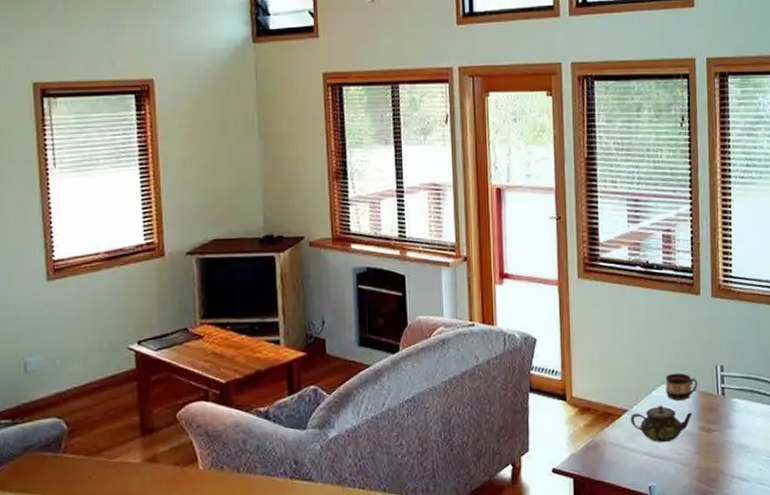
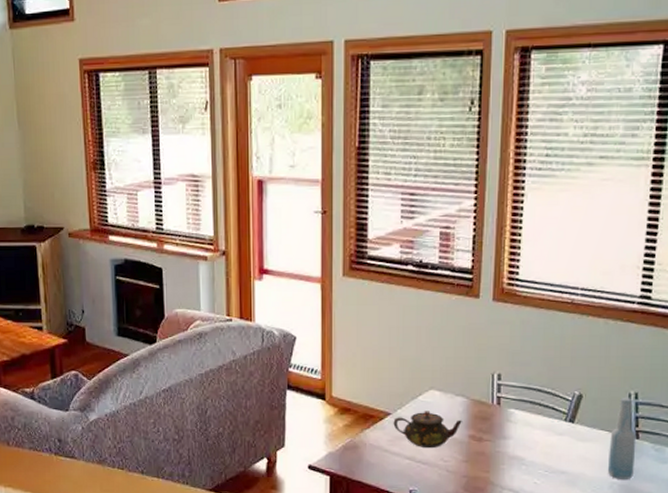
cup: present [665,373,698,401] -> none [434,379,471,407]

